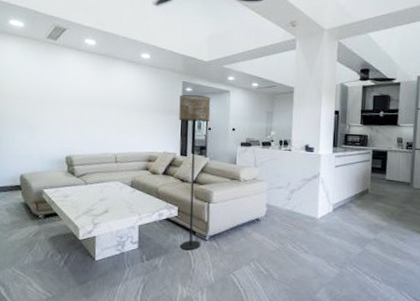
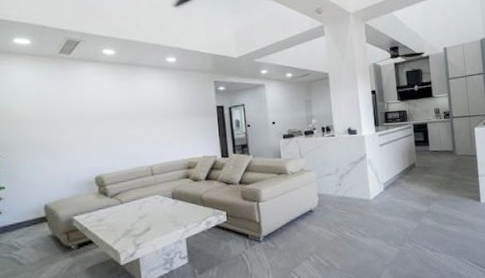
floor lamp: present [179,94,211,251] -> none [213,92,256,256]

